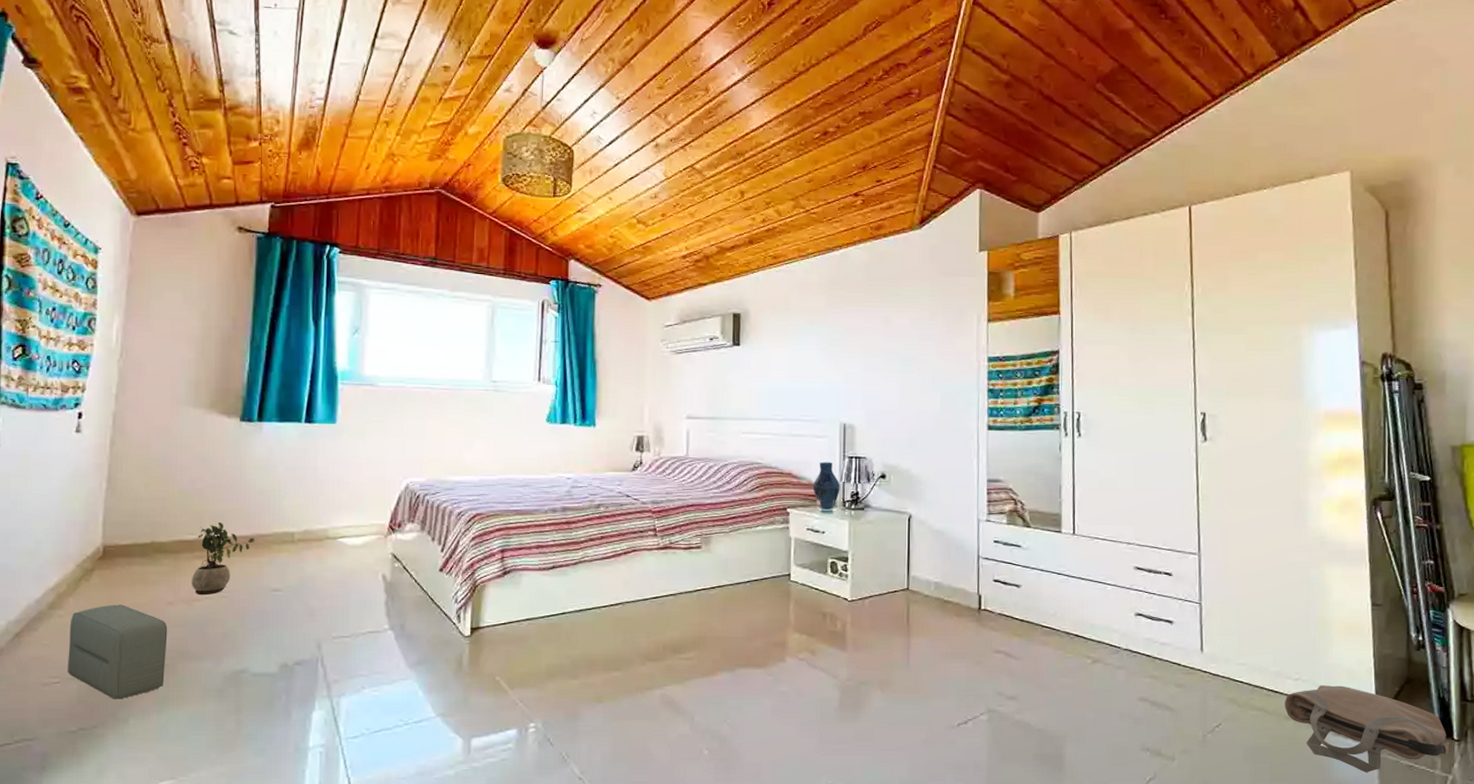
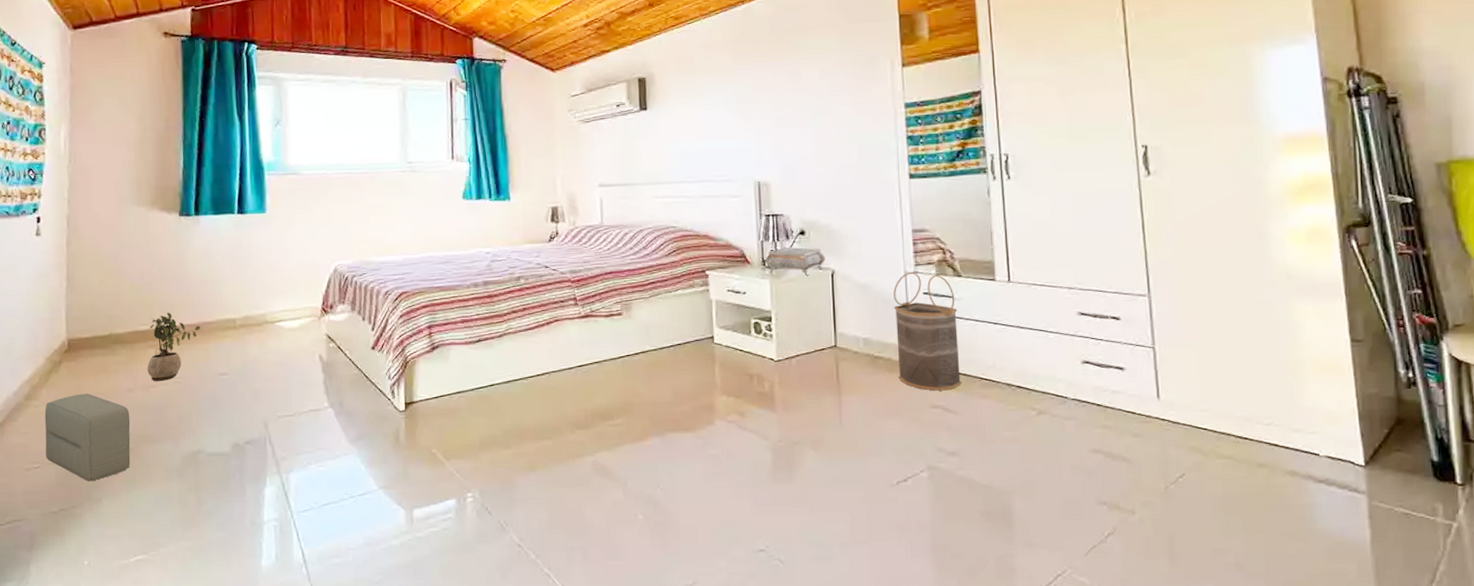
vase: present [812,462,840,514] -> none [730,221,759,275]
jewelry box: none [846,489,904,518] -> present [765,247,825,276]
basket: none [965,520,1025,636] -> present [893,271,962,391]
tote bag: present [1284,685,1450,772] -> none [1255,429,1452,522]

